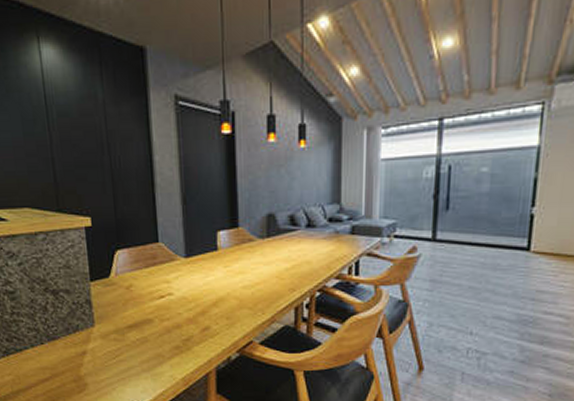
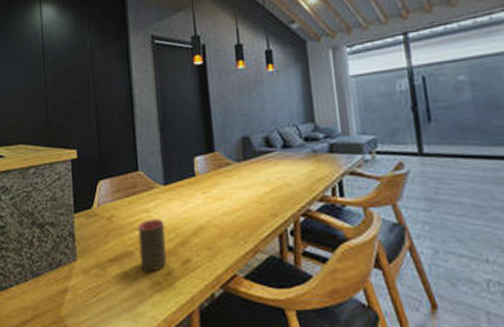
cup: none [158,290,186,338] -> present [138,219,167,272]

